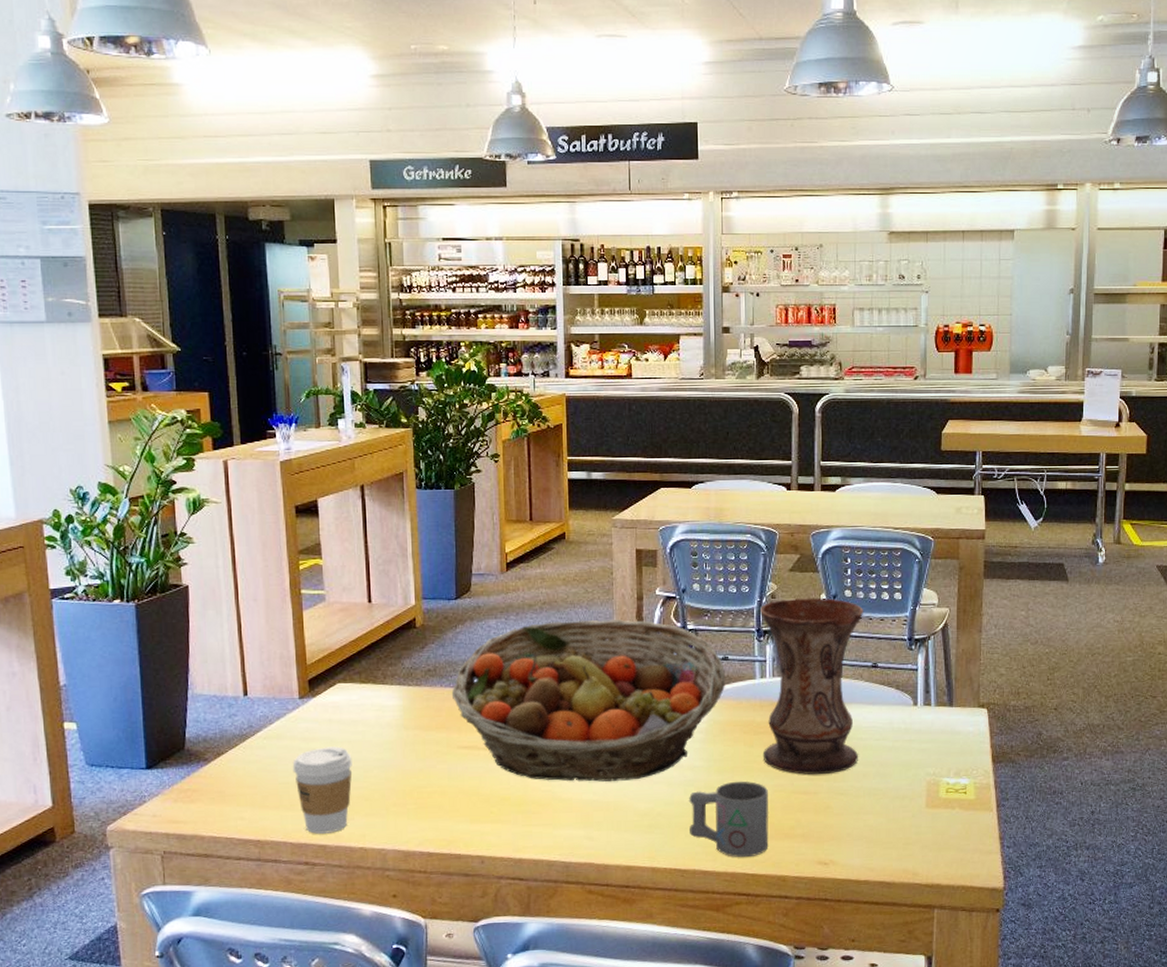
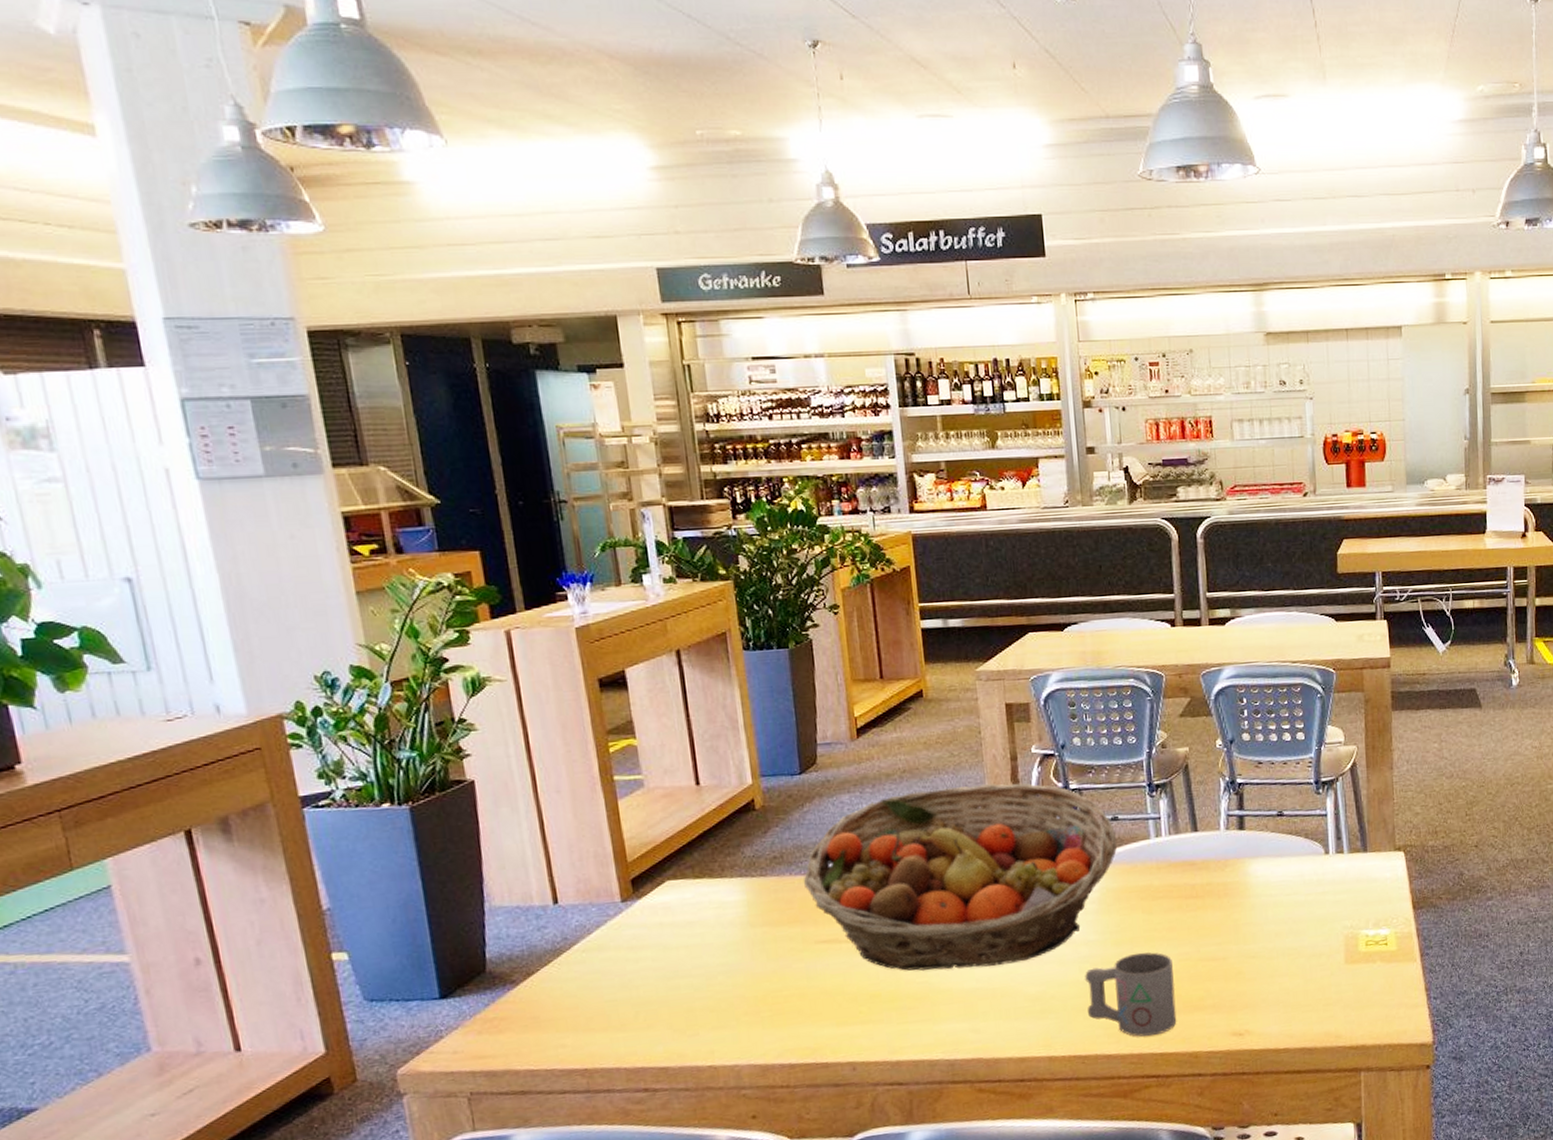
coffee cup: present [292,746,353,834] -> none [619,953,693,1056]
vase: present [760,597,864,775] -> none [1150,744,1269,940]

